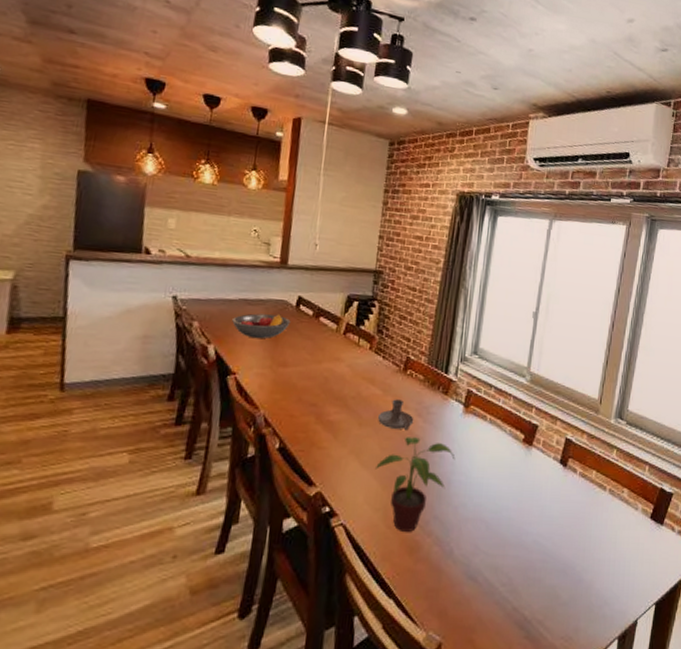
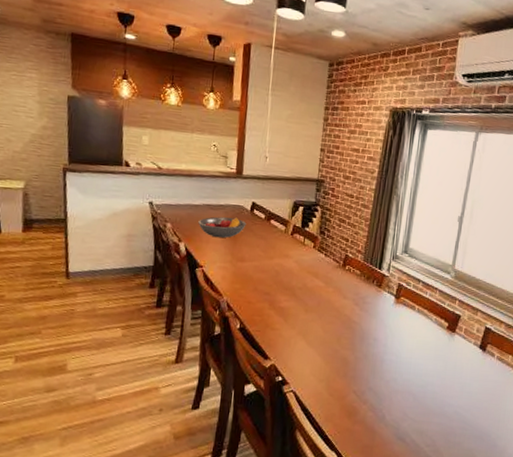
potted plant: present [374,437,455,532] -> none [318,322,388,400]
candle holder: present [378,399,414,431] -> none [321,290,352,317]

